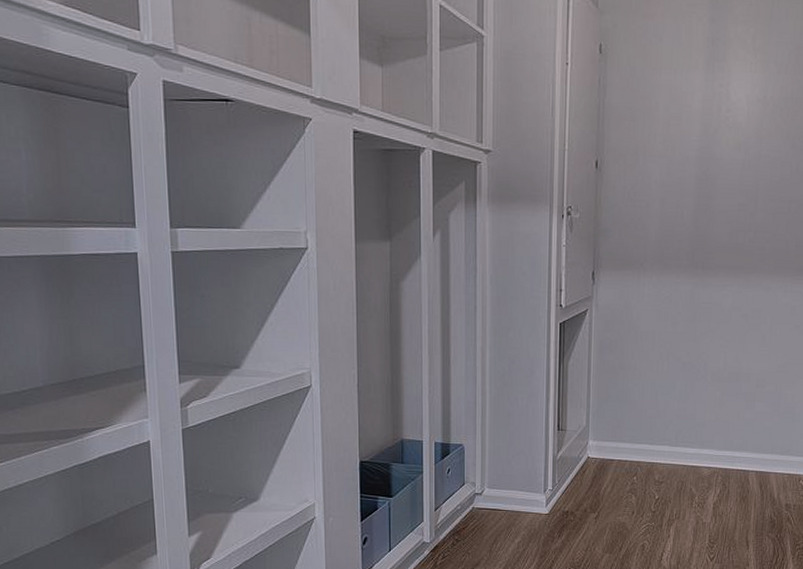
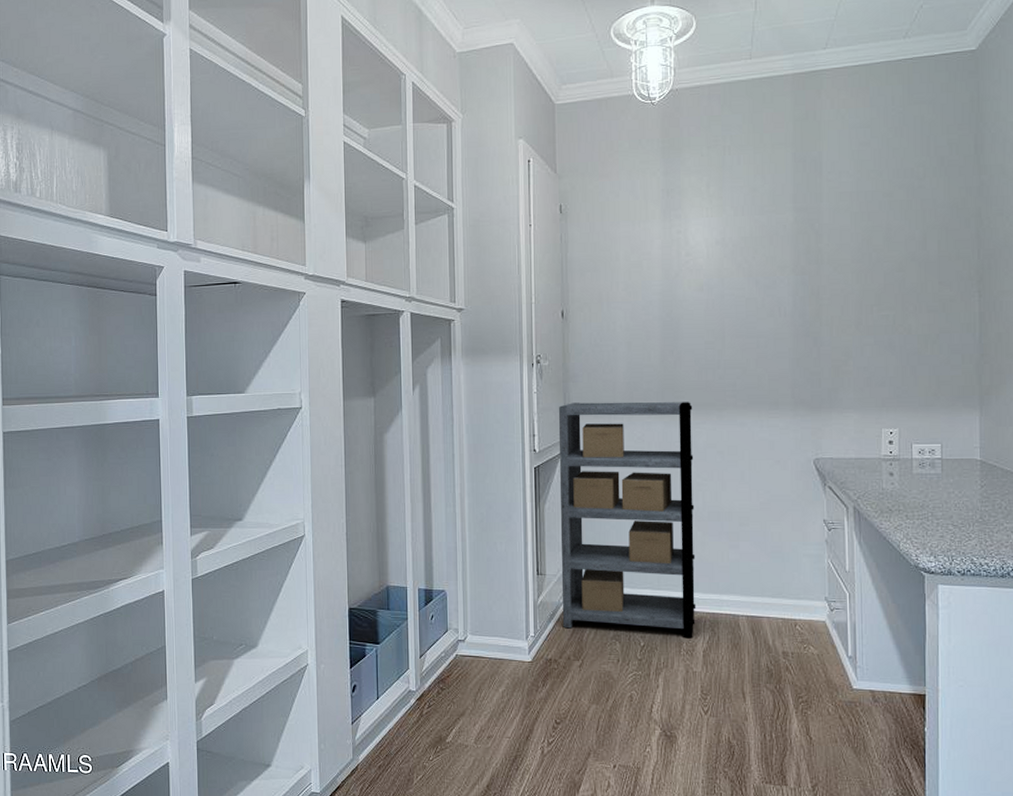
shelving unit: none [580,258,721,492] -> present [559,402,696,639]

